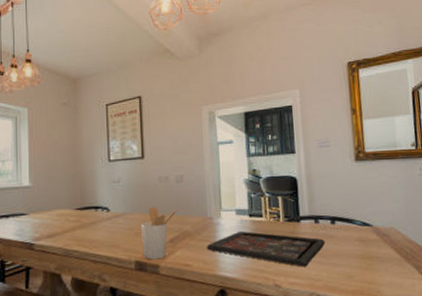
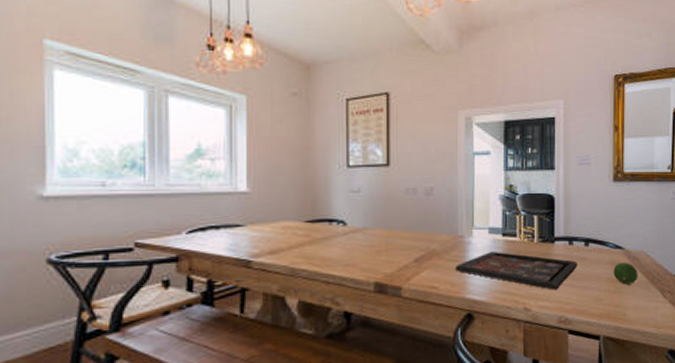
utensil holder: present [141,206,177,260] -> none [383,221,425,281]
fruit: none [362,239,390,262] -> present [613,262,638,285]

